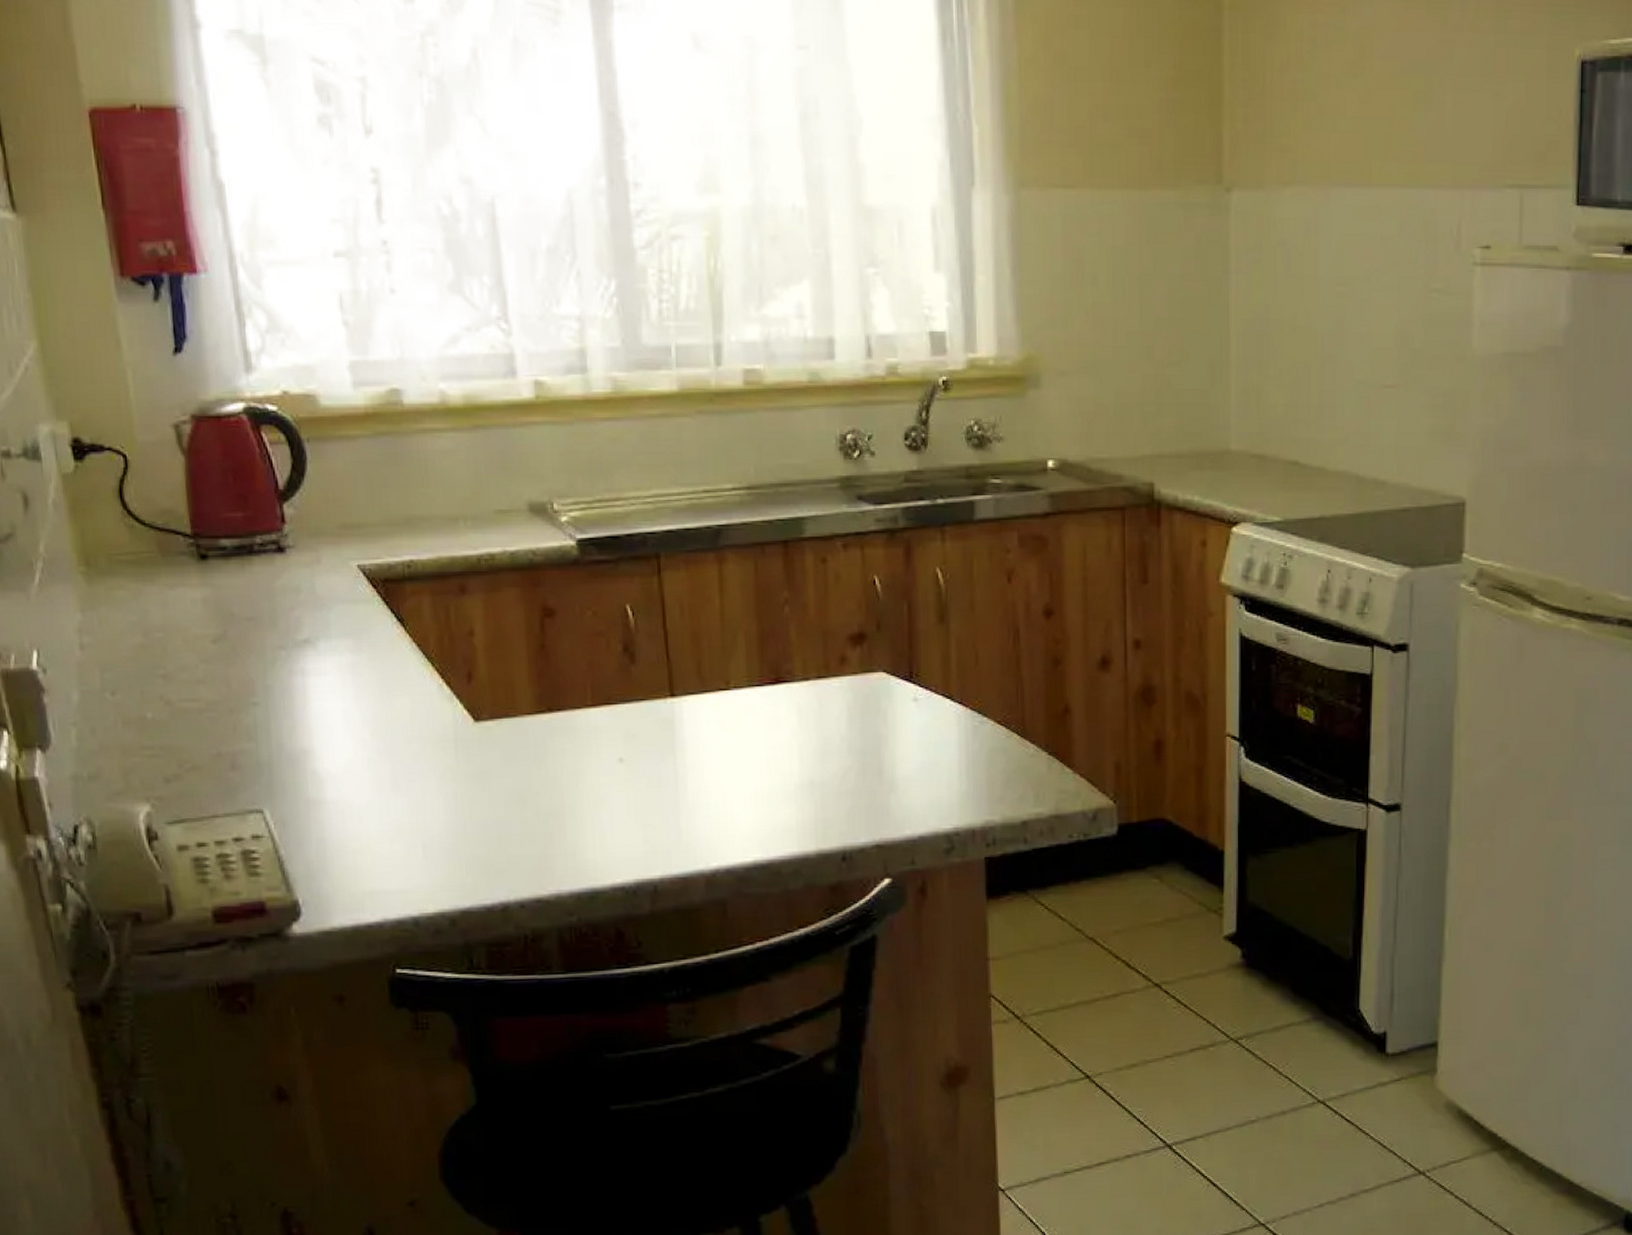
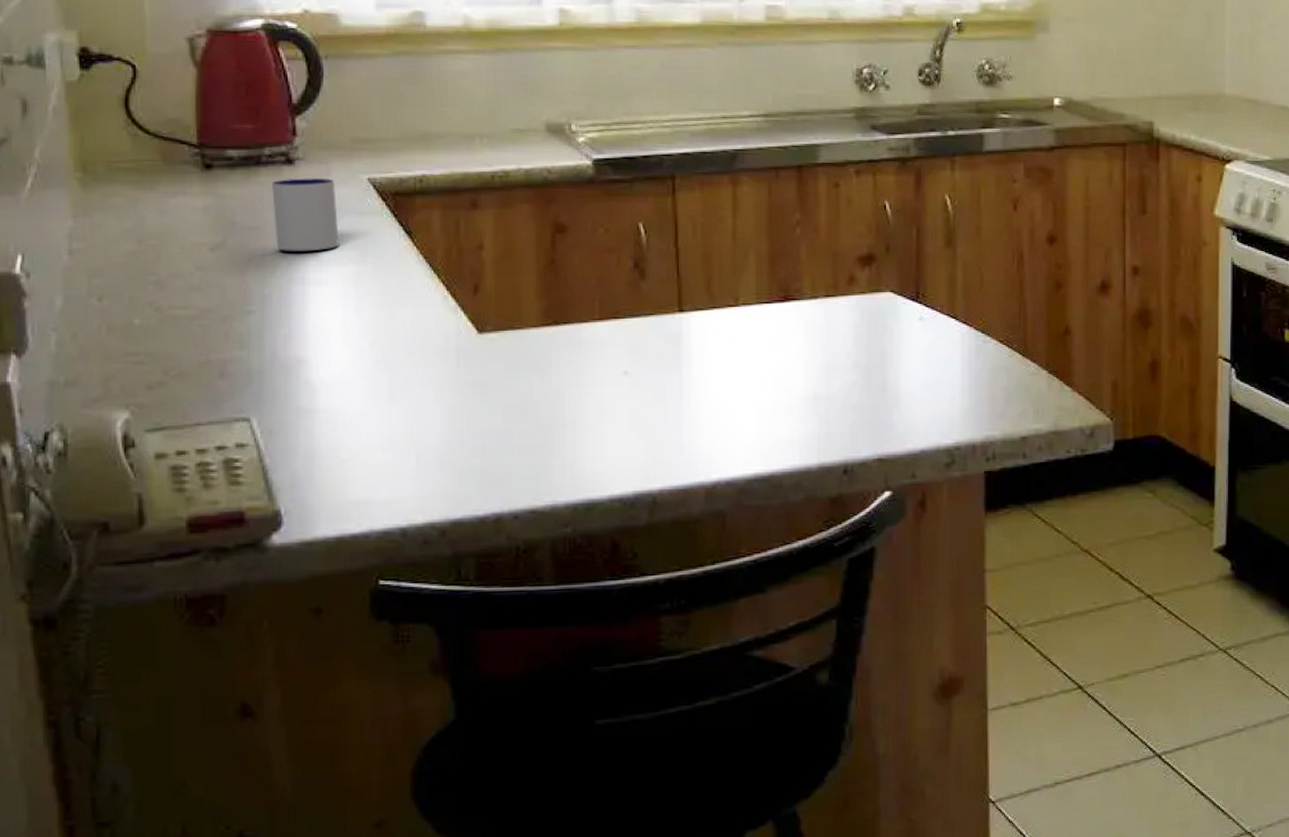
mug: none [266,565,335,642] -> present [272,177,339,251]

